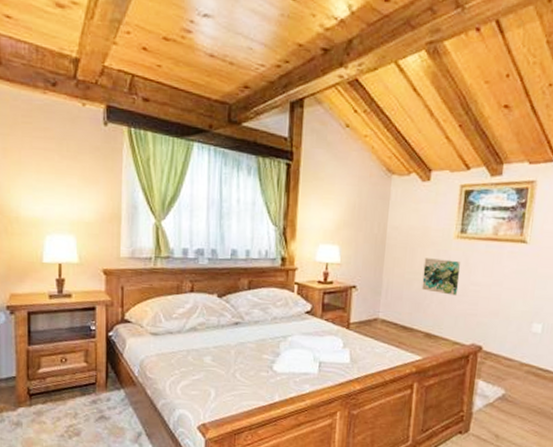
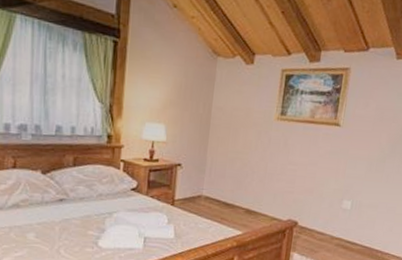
wall art: present [421,258,460,296] -> none [243,138,280,174]

